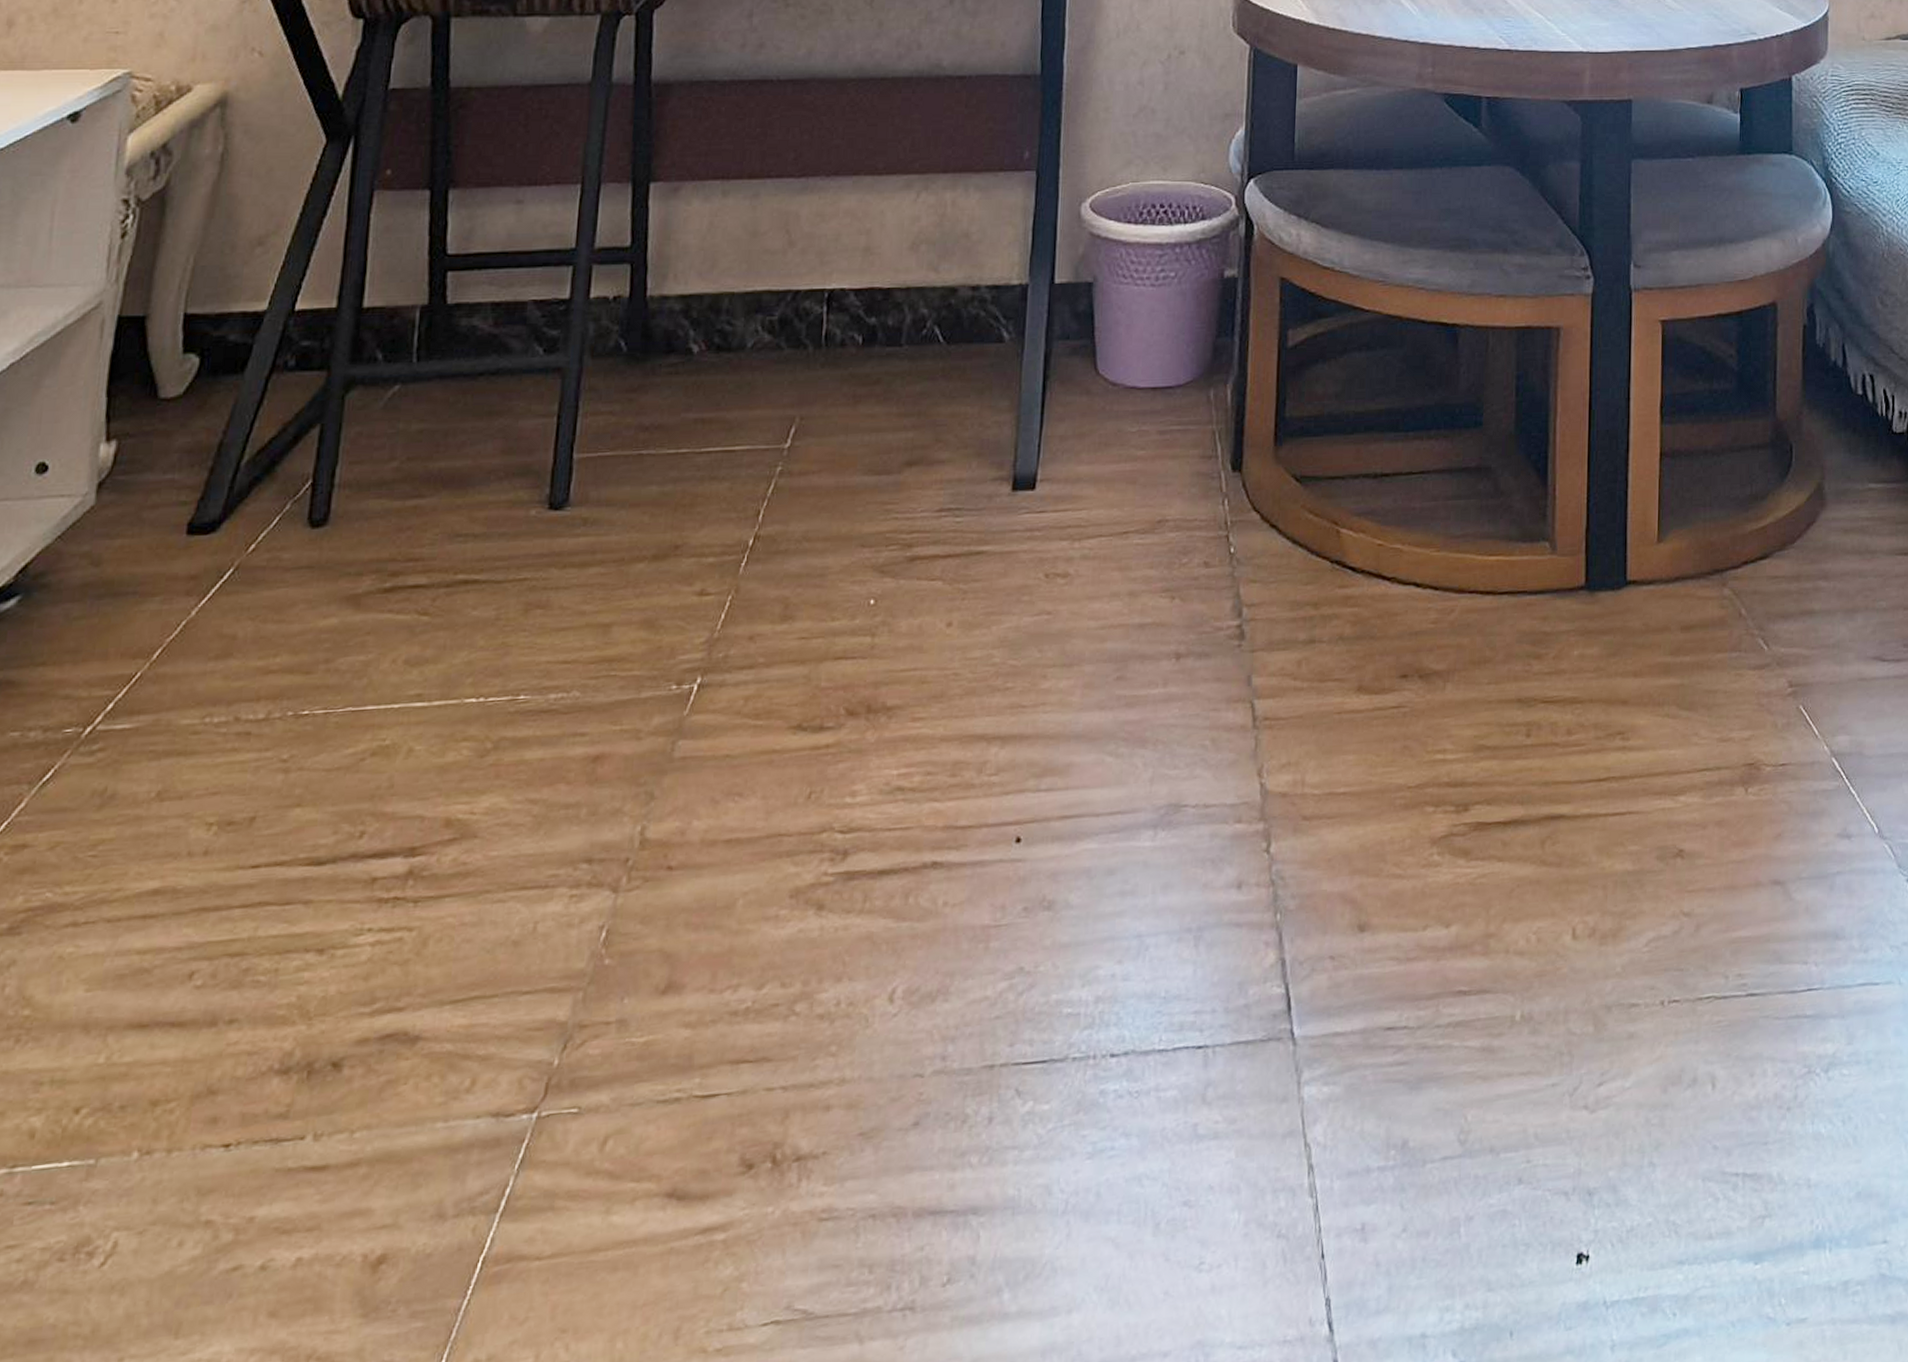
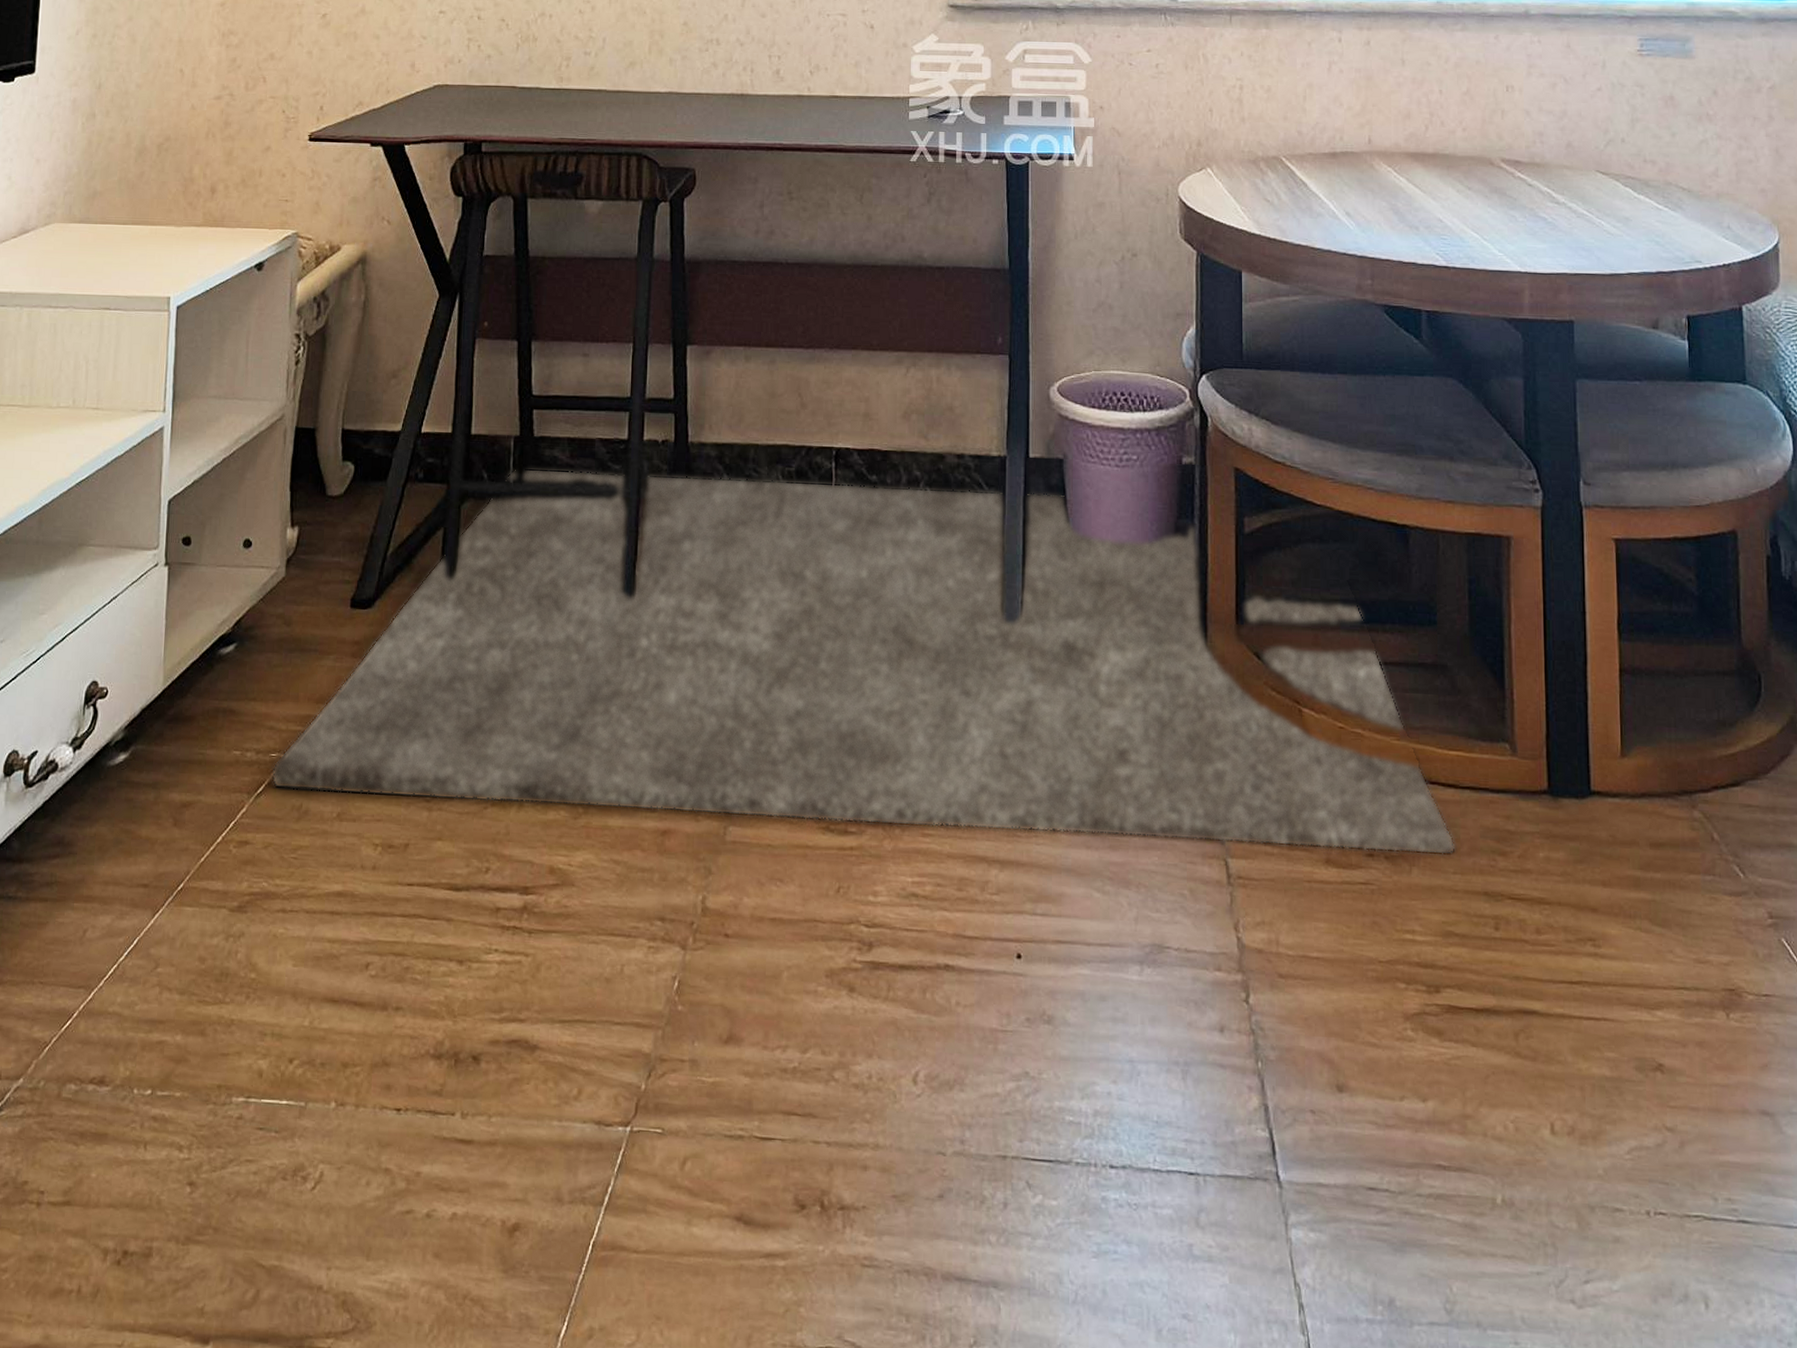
rug: none [62,321,1491,772] -> present [270,468,1456,856]

